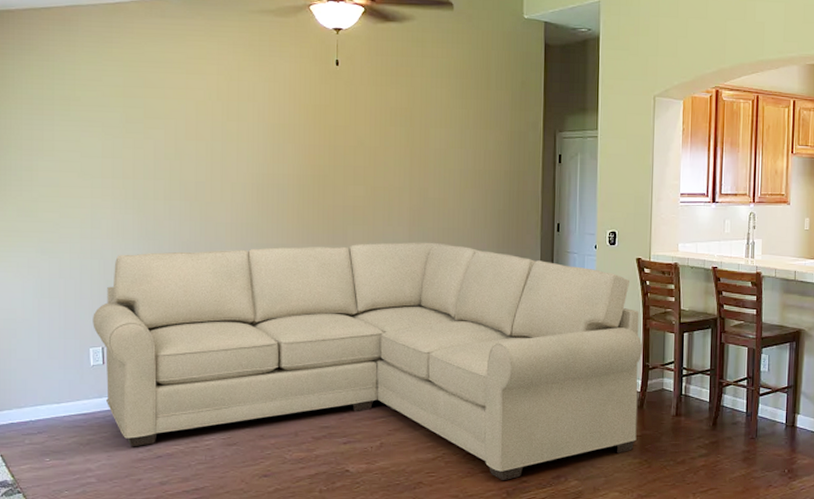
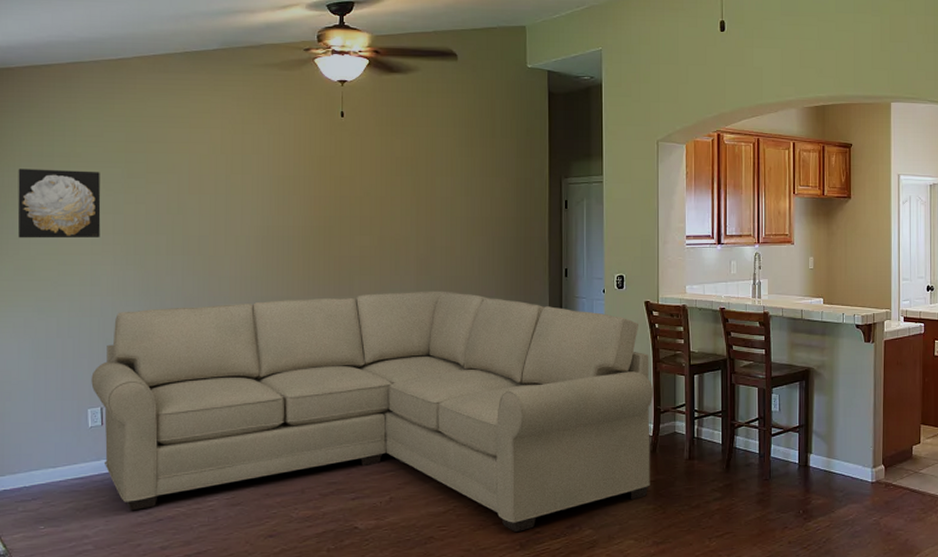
wall art: none [20,111,100,182] -> present [17,168,101,239]

